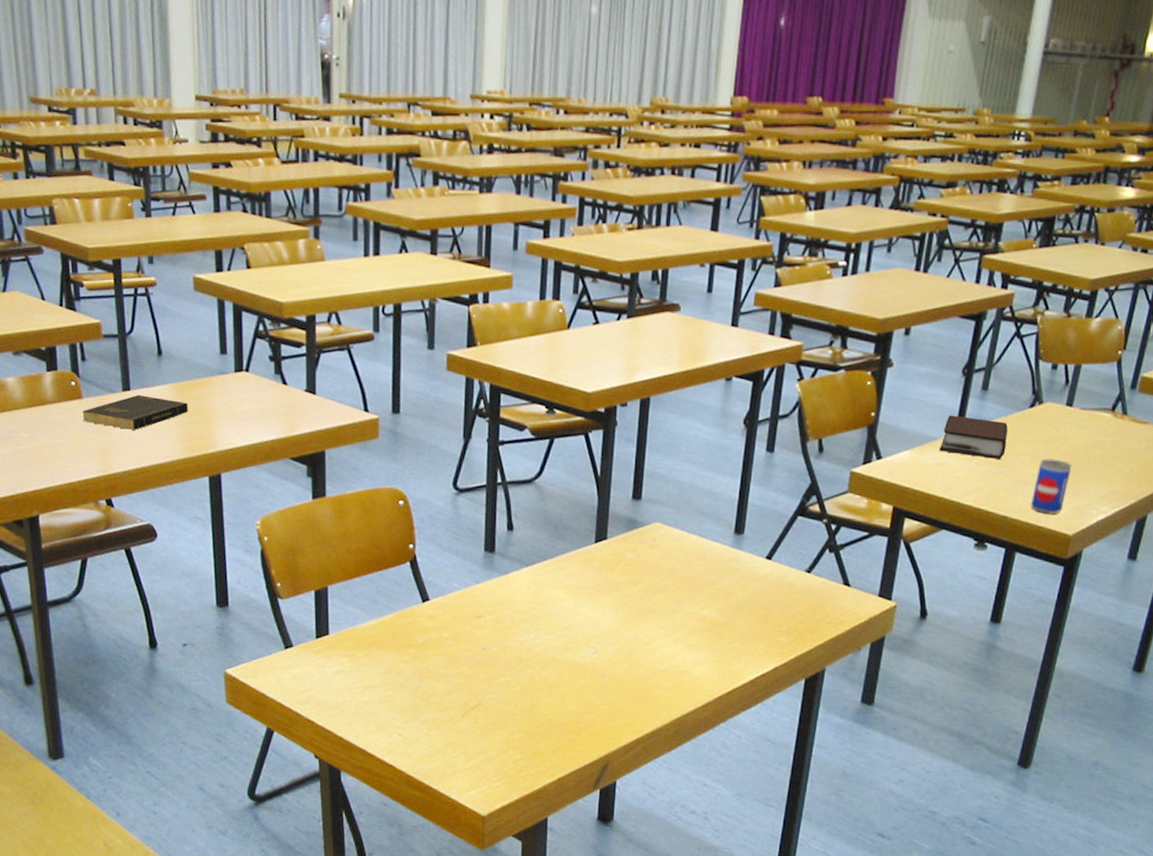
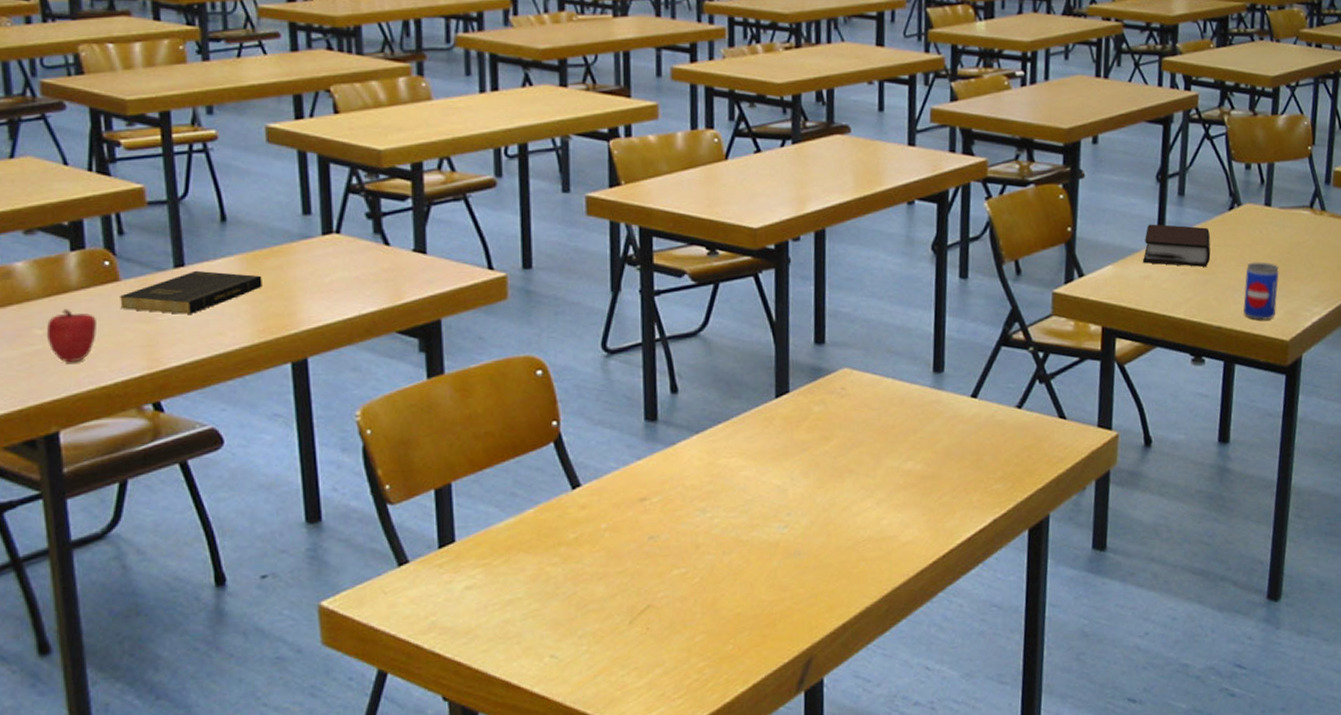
apple: none [29,418,65,462] -> present [46,308,96,363]

